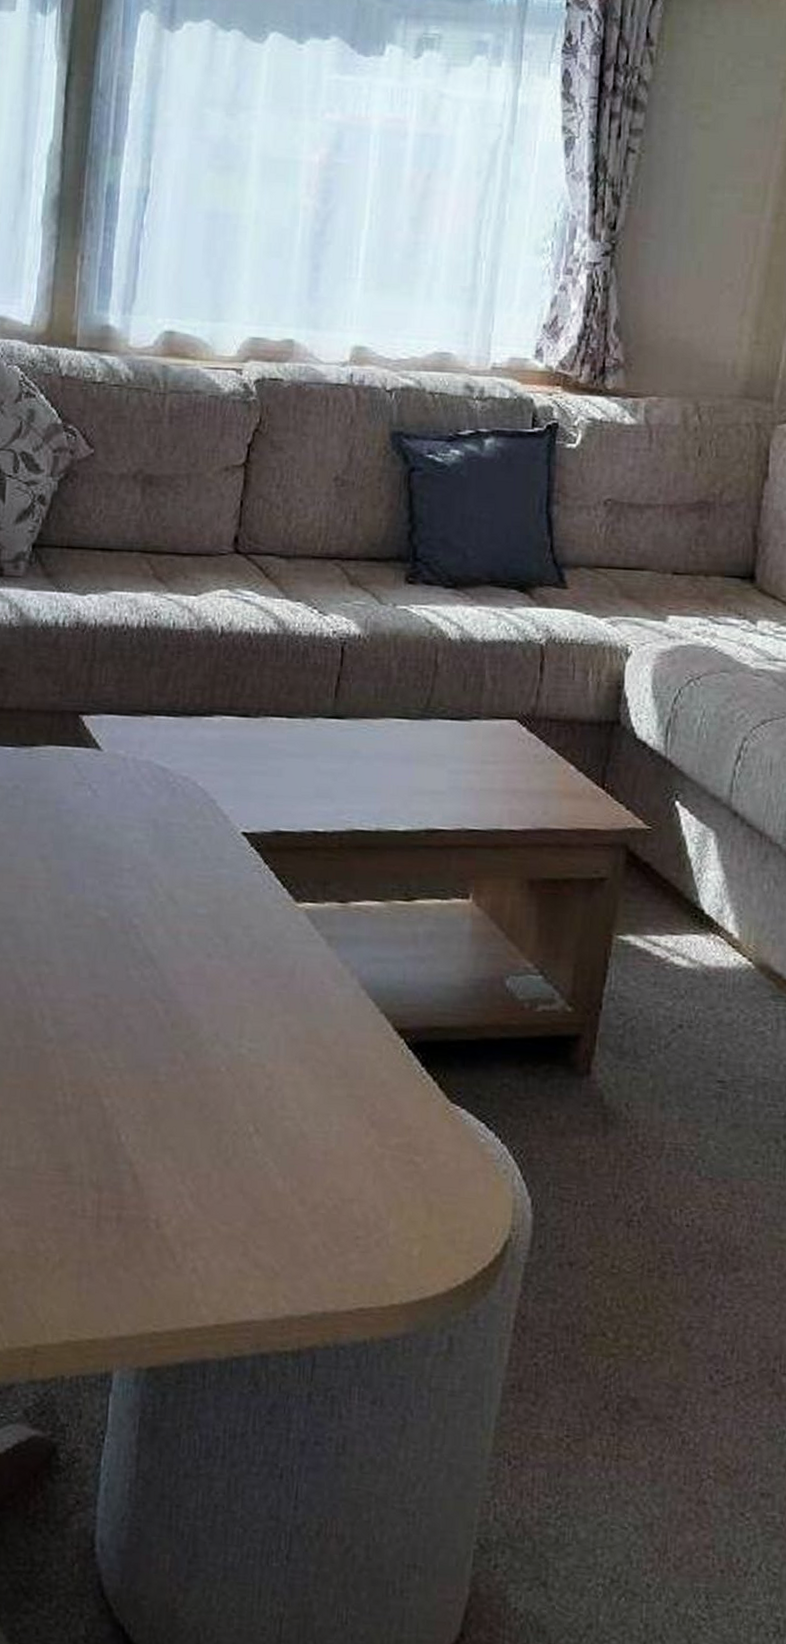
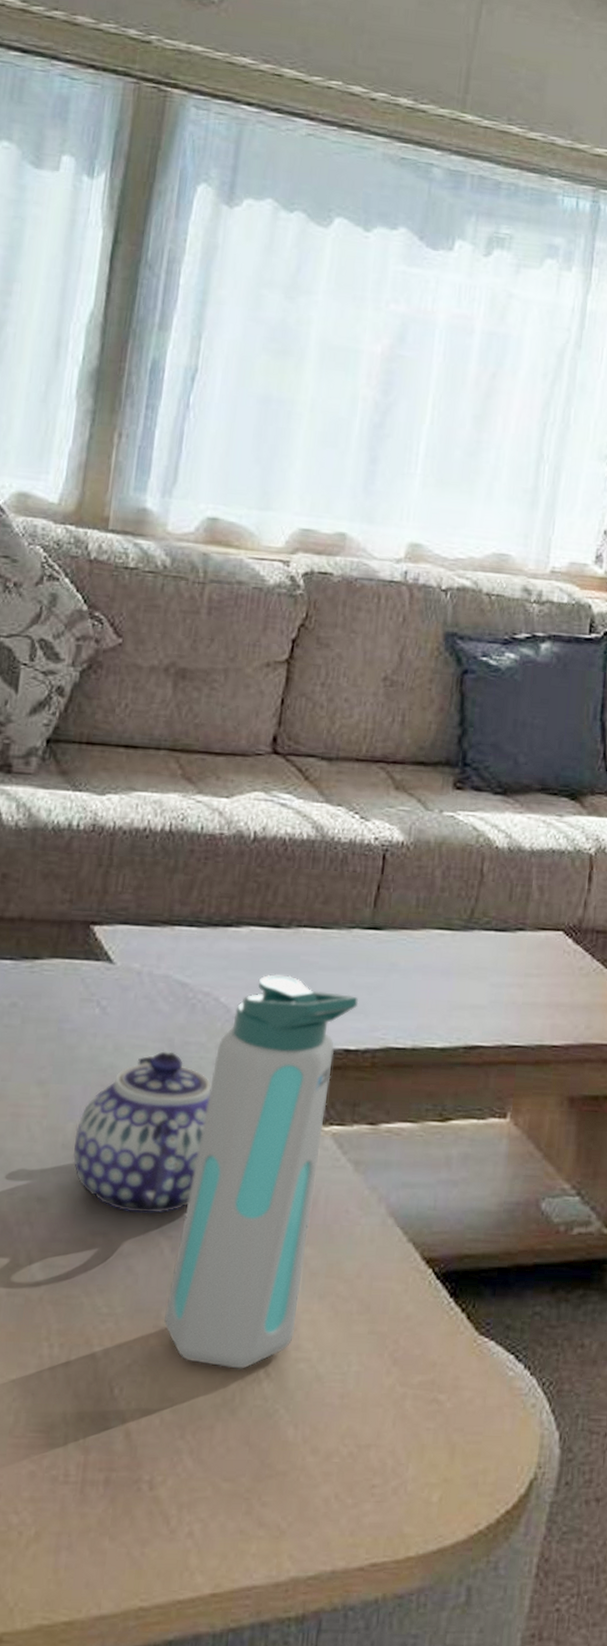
teapot: none [75,830,194,979] -> present [73,1050,212,1213]
water bottle: none [162,760,325,1124] -> present [164,974,359,1369]

